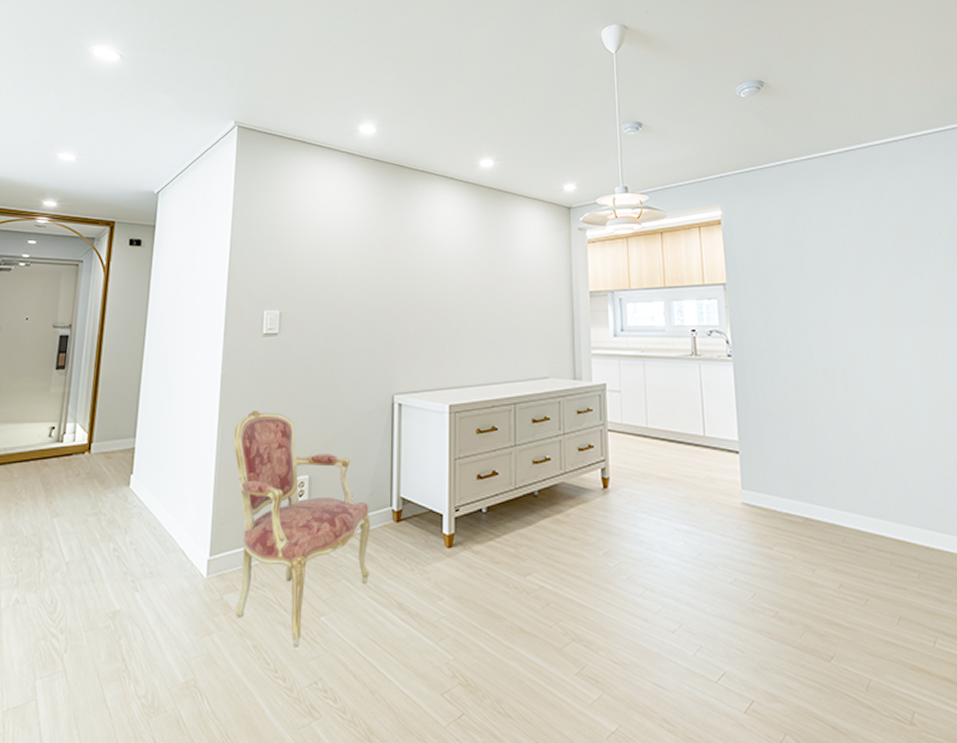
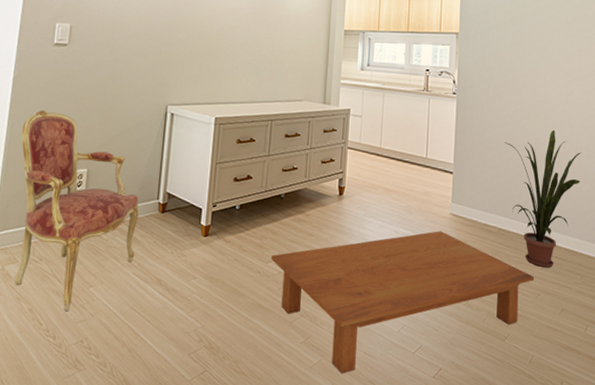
coffee table: none [529,525,858,712] -> present [271,231,534,374]
house plant: none [798,390,901,565] -> present [504,129,582,268]

